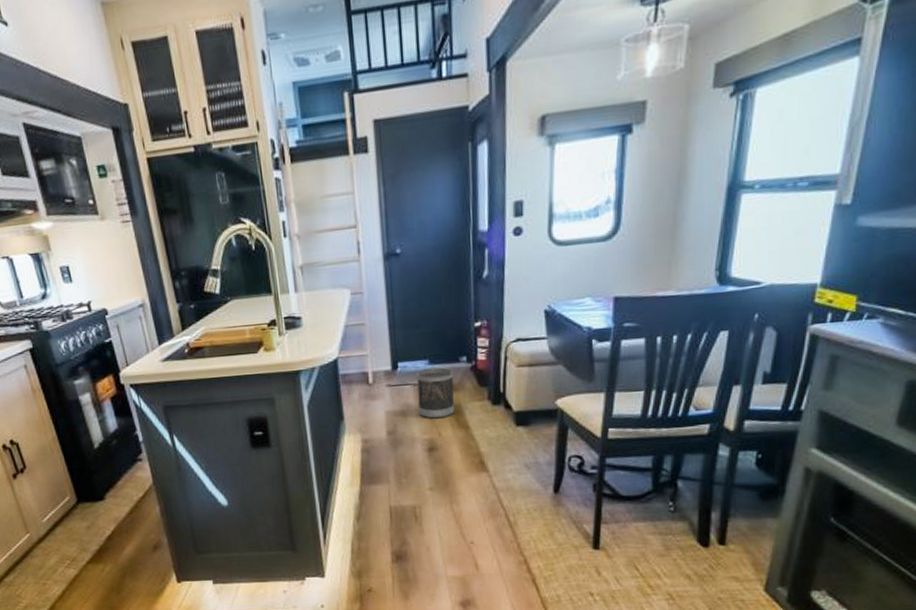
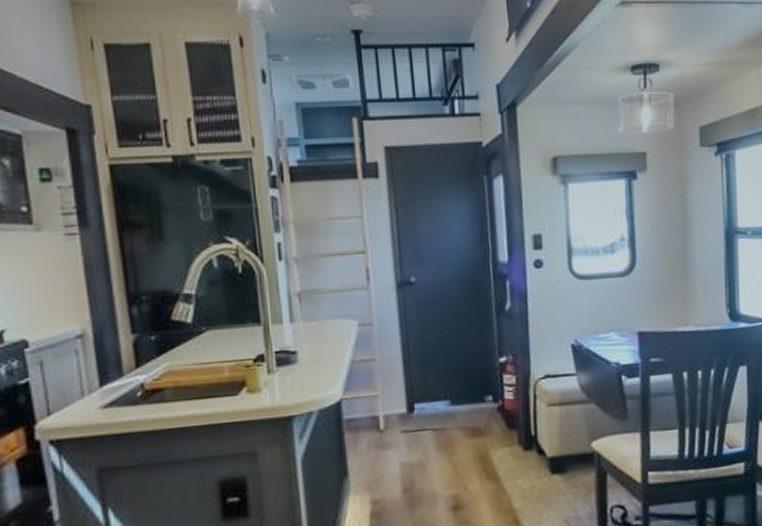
wastebasket: present [417,367,456,419] -> none [436,408,483,471]

